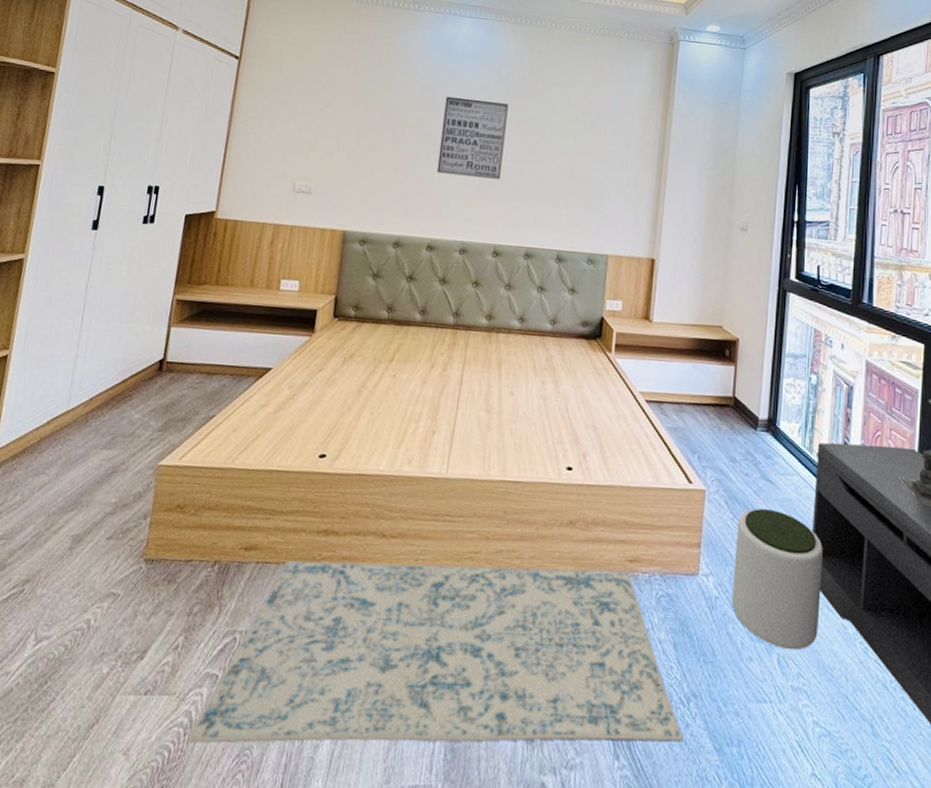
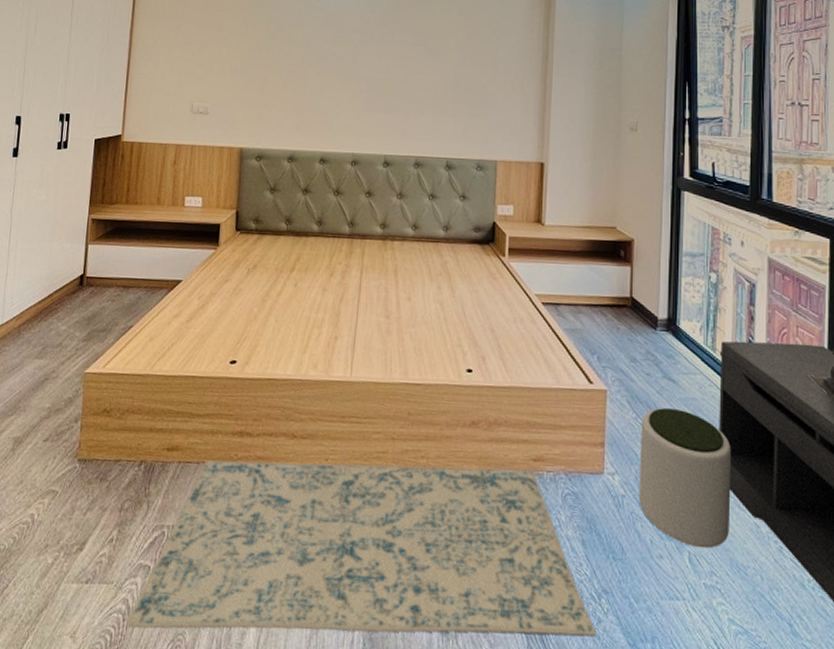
wall art: present [437,96,509,179] -> none [325,13,391,91]

